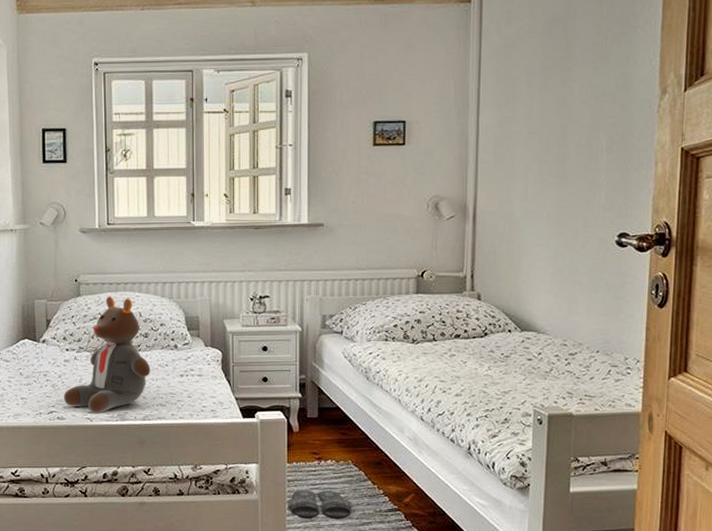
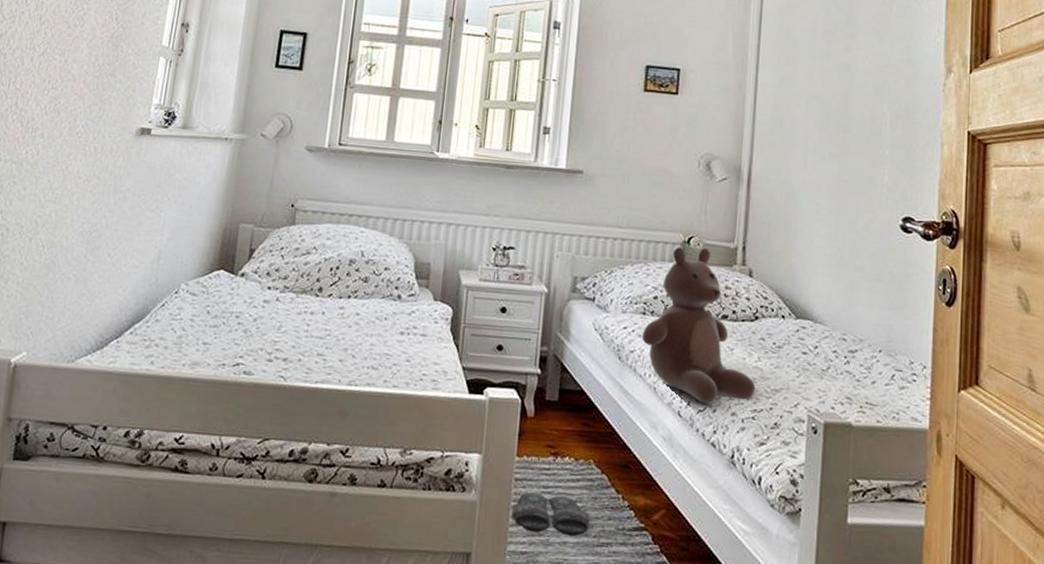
teddy bear: present [63,297,150,413] -> none [255,229,366,371]
teddy bear: none [385,279,487,408] -> present [641,247,756,404]

